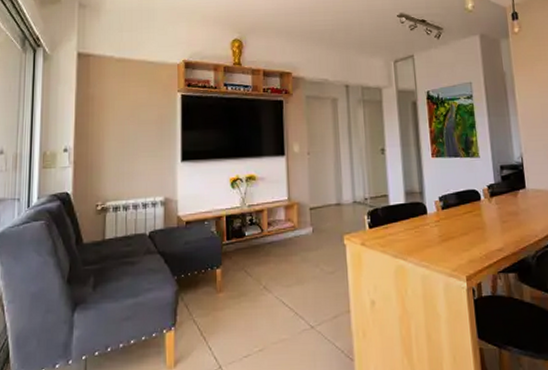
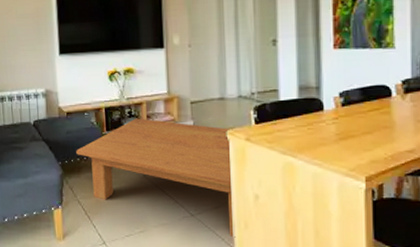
coffee table: none [194,225,355,349] -> present [76,118,236,238]

